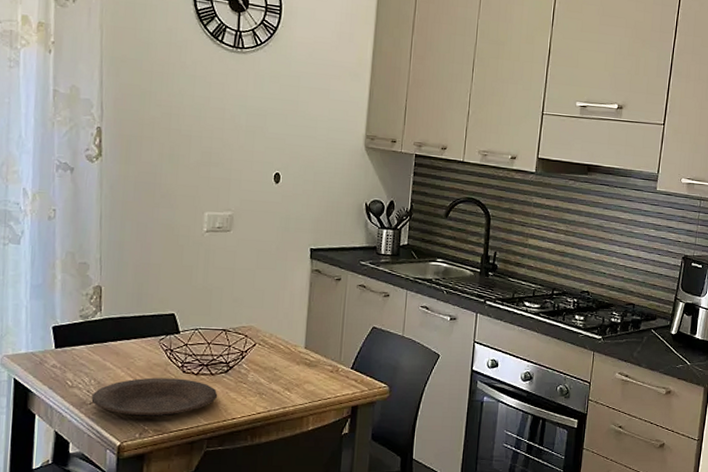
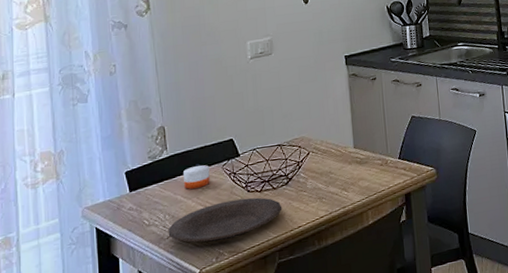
candle: none [115,335,145,358] -> present [183,165,210,189]

